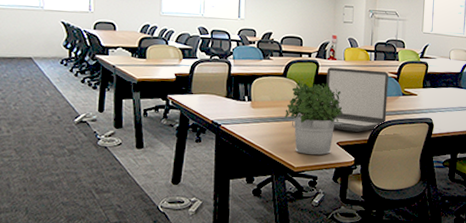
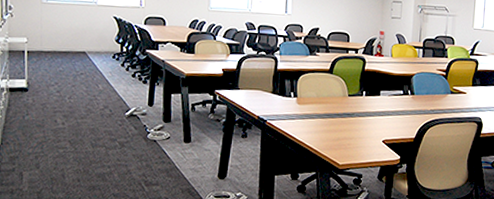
potted plant: present [284,80,343,155] -> none [330,76,389,153]
laptop: present [326,67,389,132] -> none [372,64,437,130]

